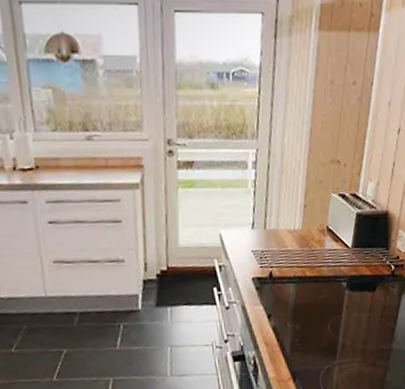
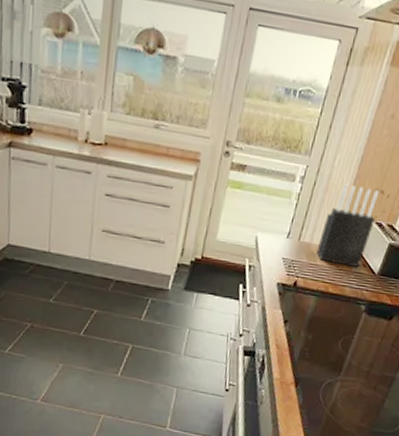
knife block: none [285,160,337,246] -> present [316,183,380,268]

